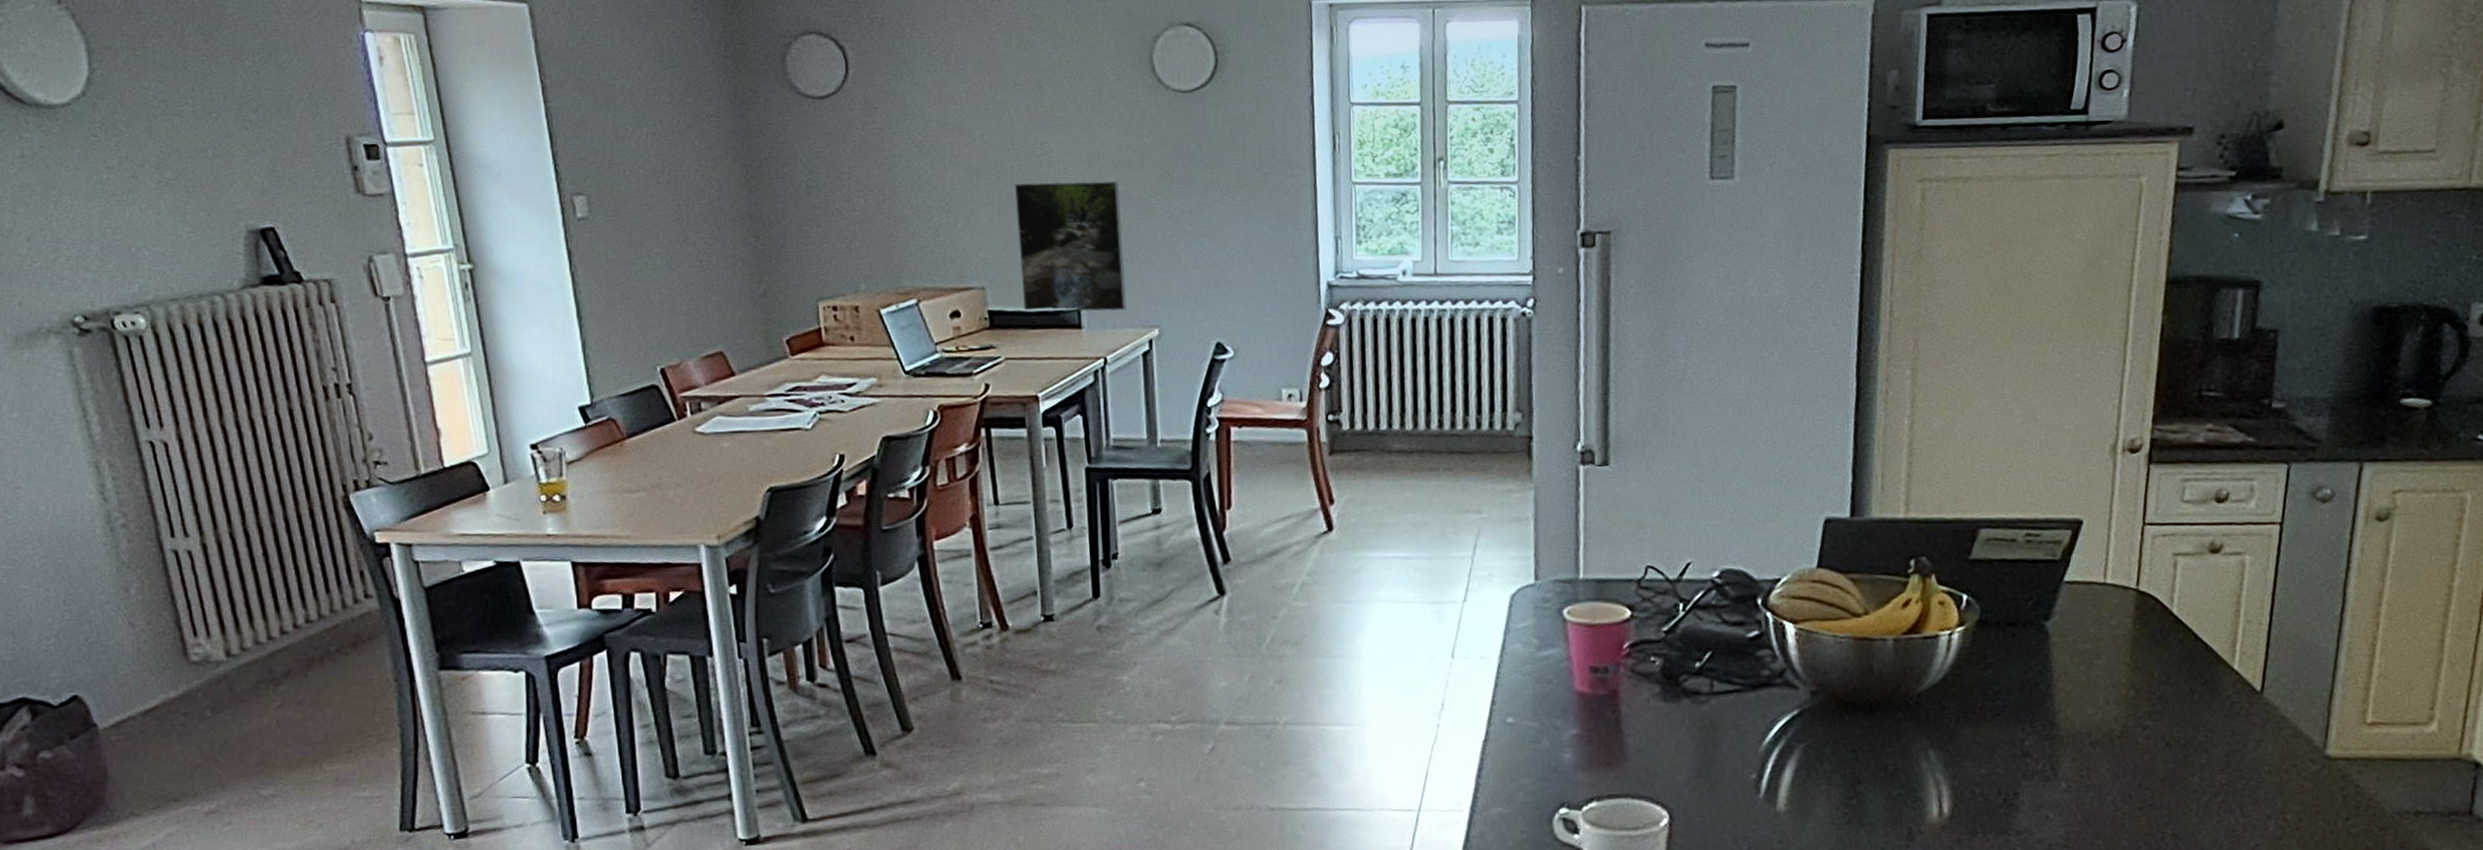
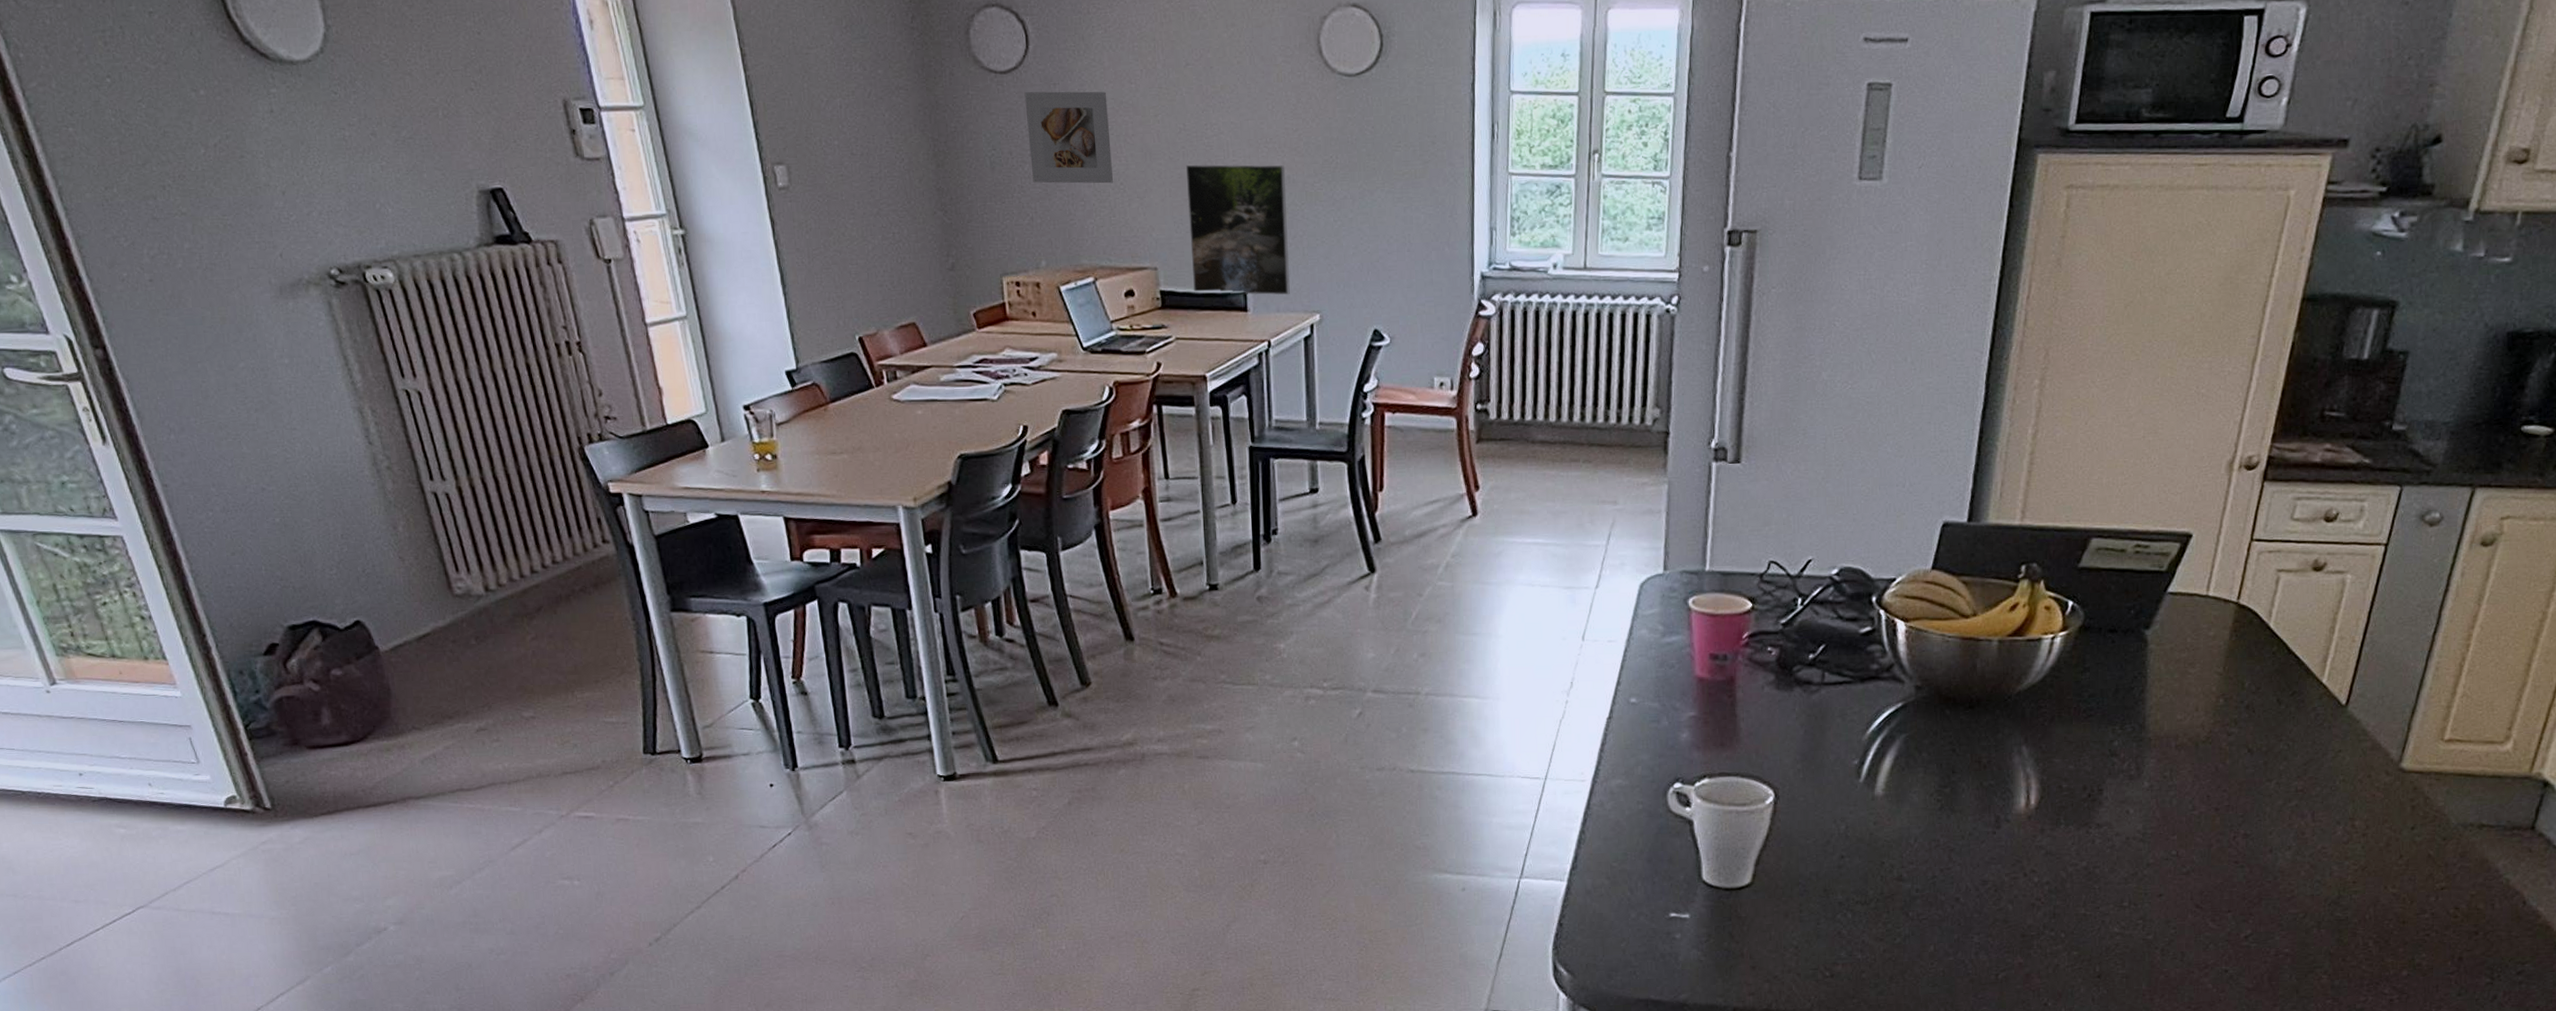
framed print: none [843,114,937,206] -> present [1024,91,1113,184]

